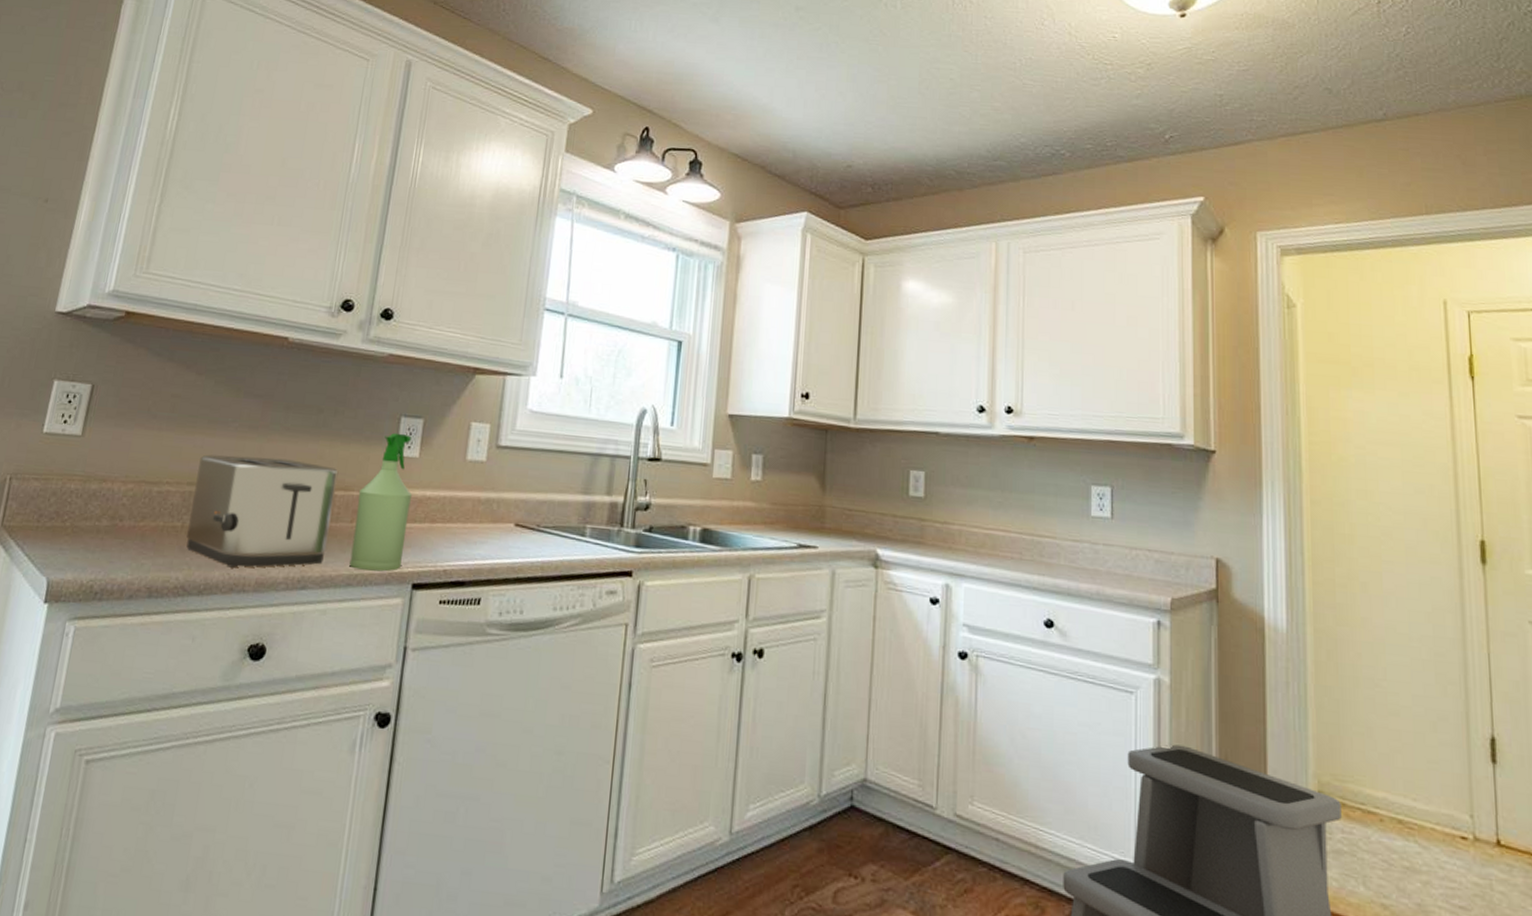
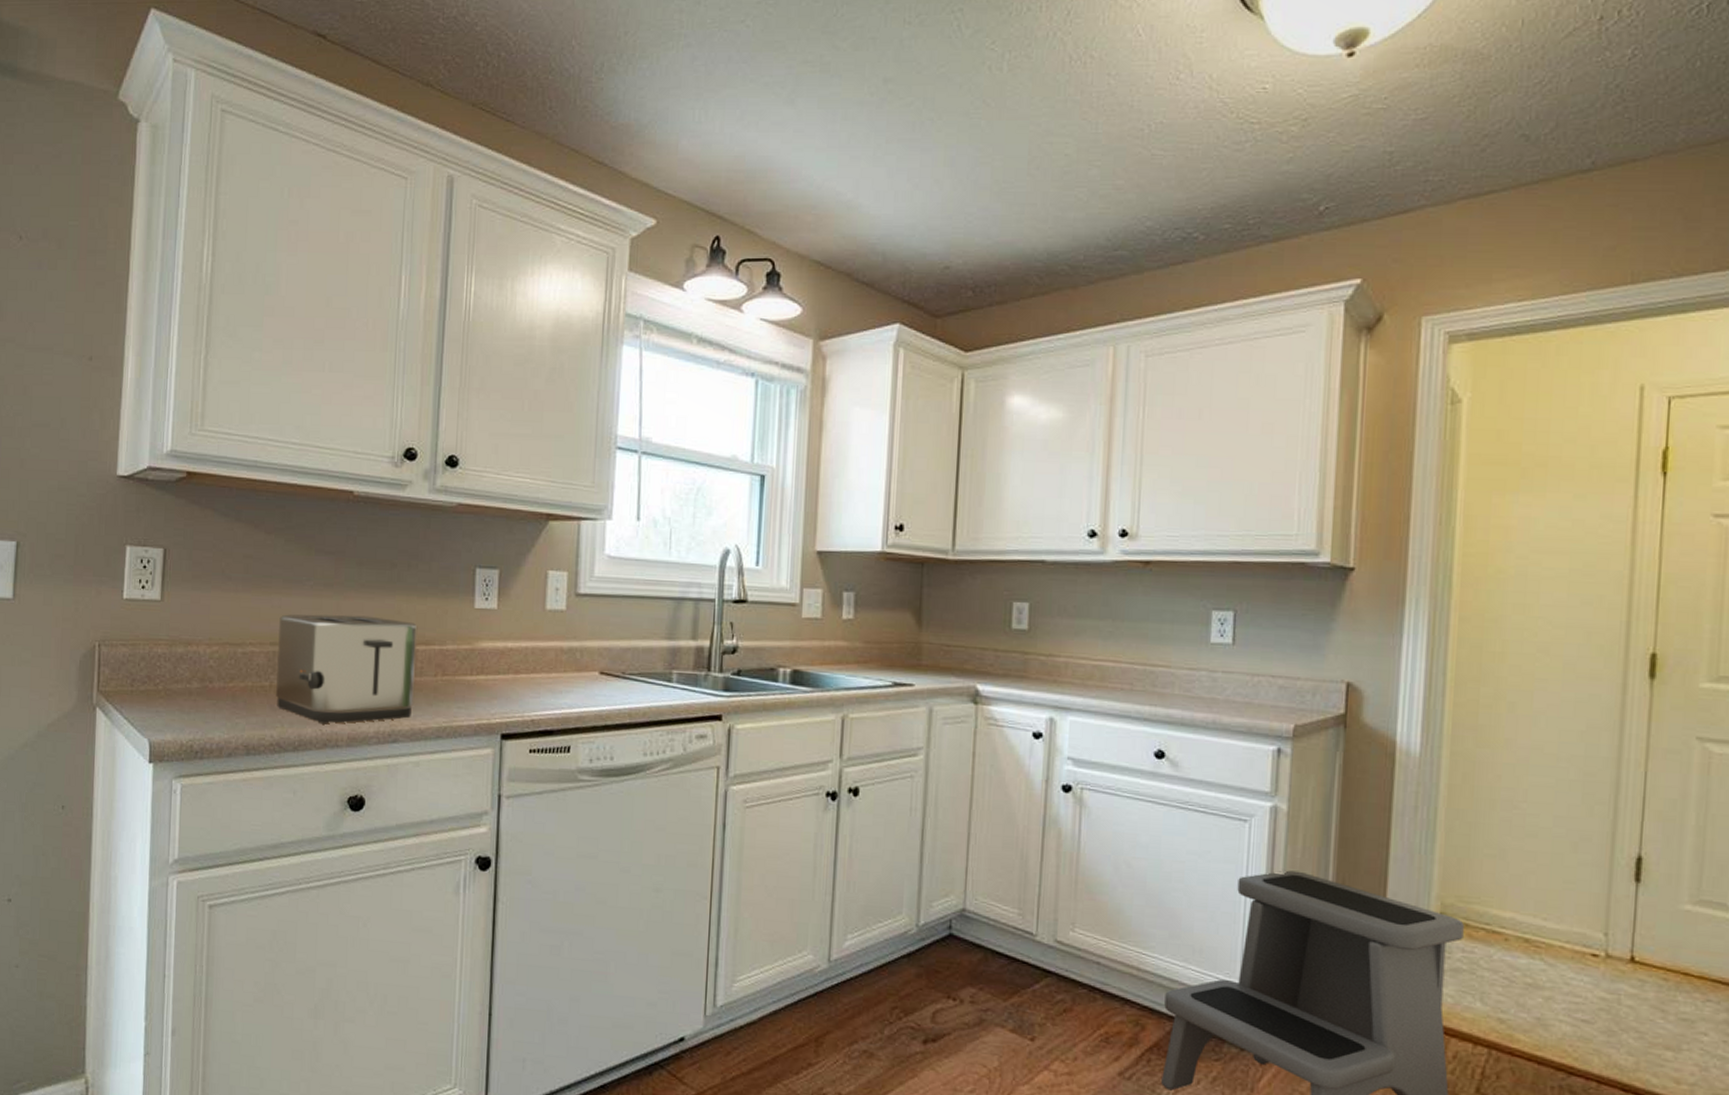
spray bottle: present [349,432,413,572] -> none [437,584,494,724]

